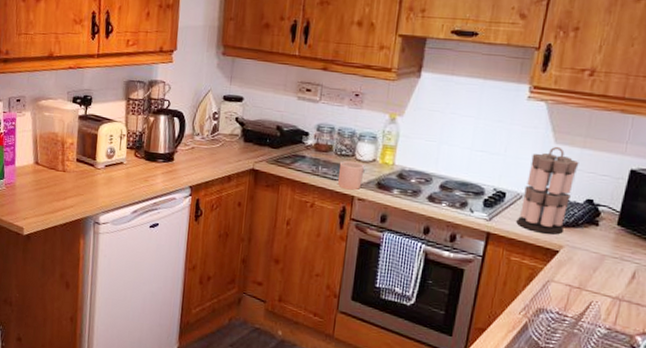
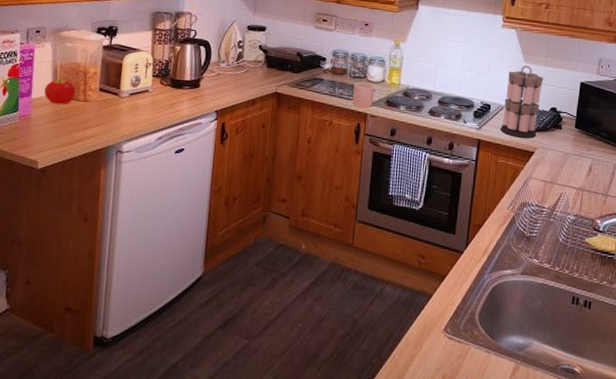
fruit: none [26,148,54,174] -> present [44,79,75,104]

